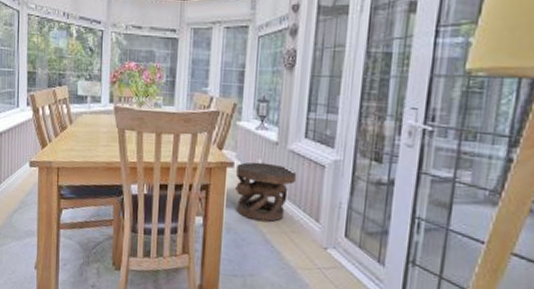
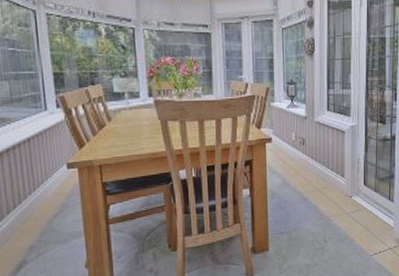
carved stool: present [234,162,297,222] -> none [274,135,324,184]

